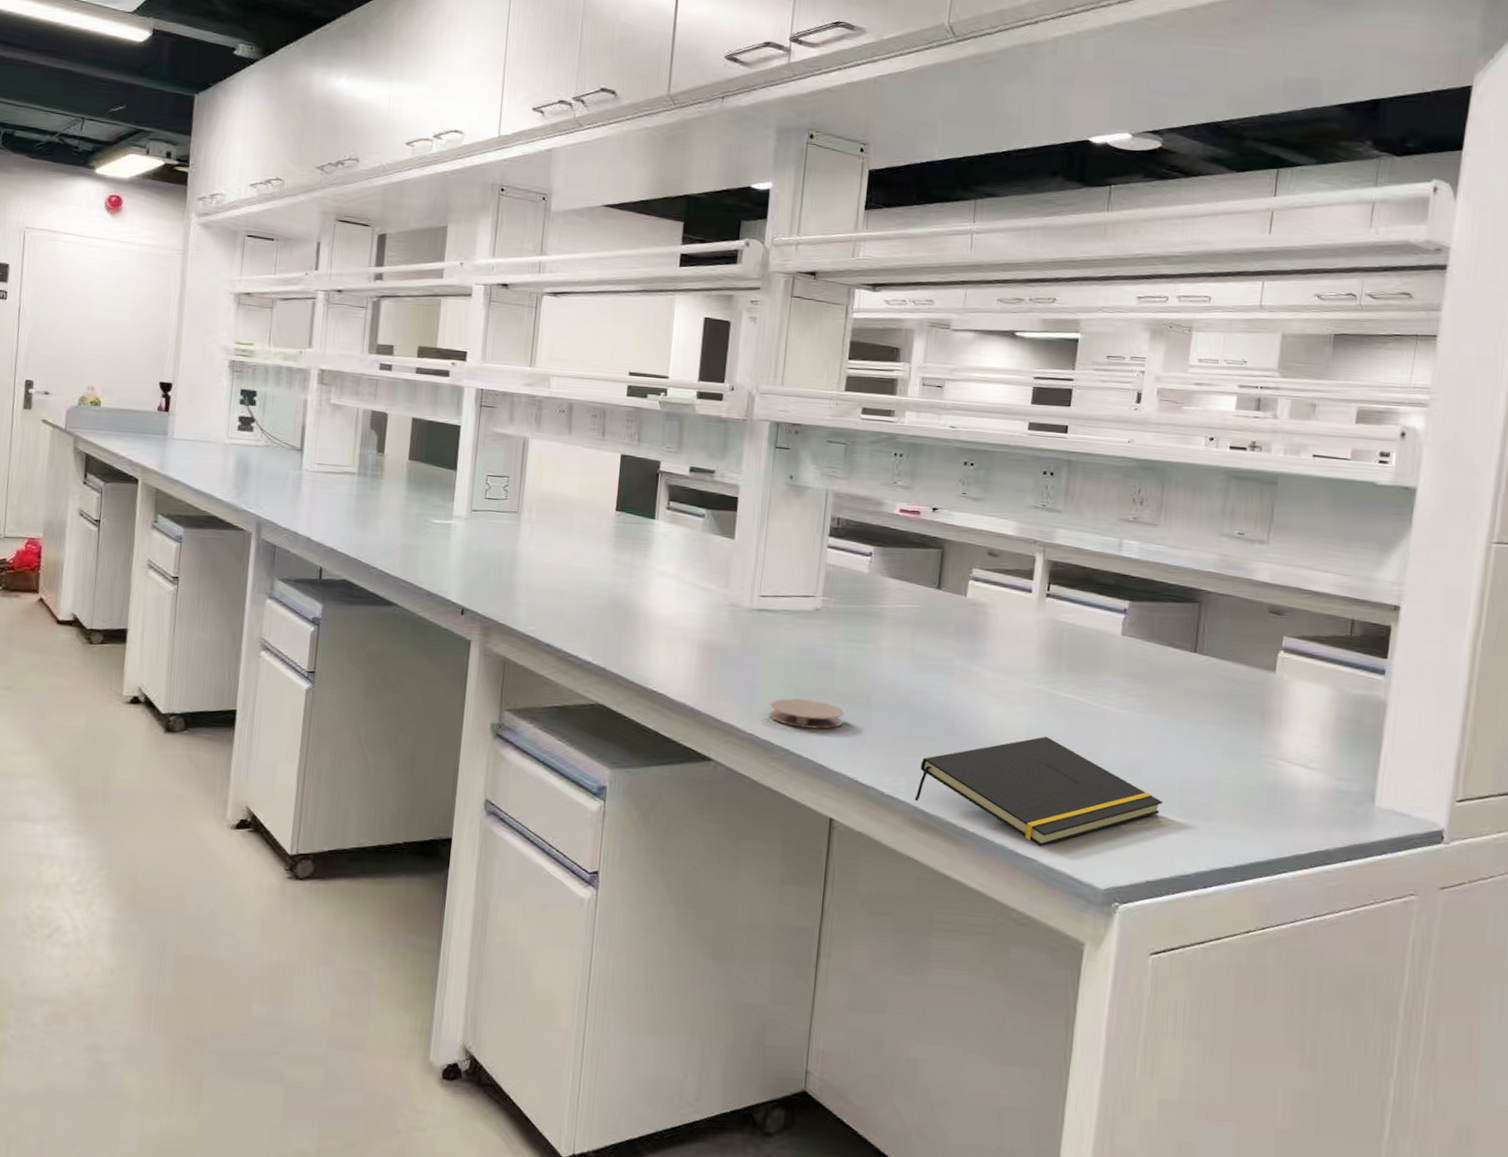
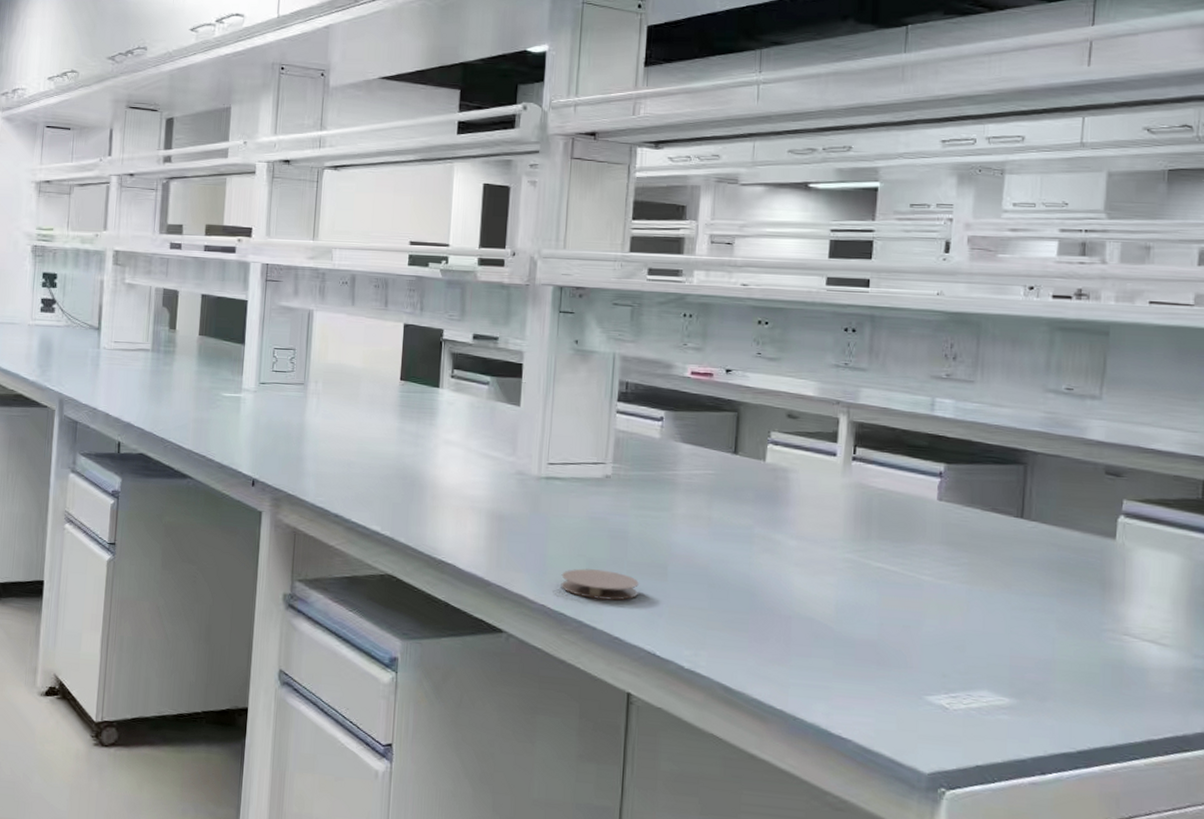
notepad: present [914,736,1163,847] -> none [716,608,992,727]

